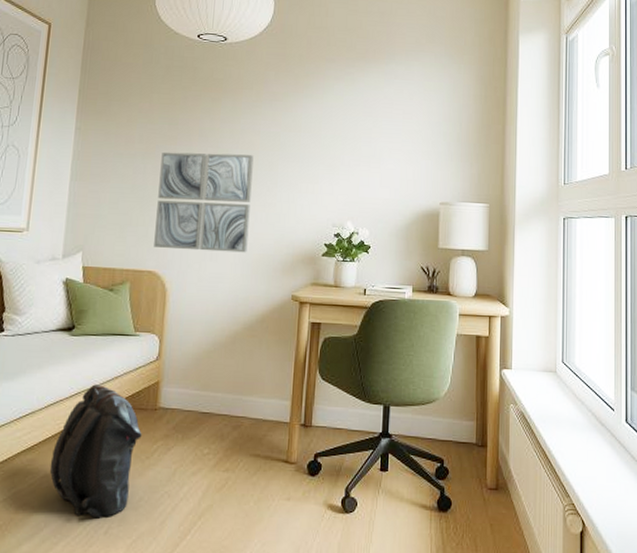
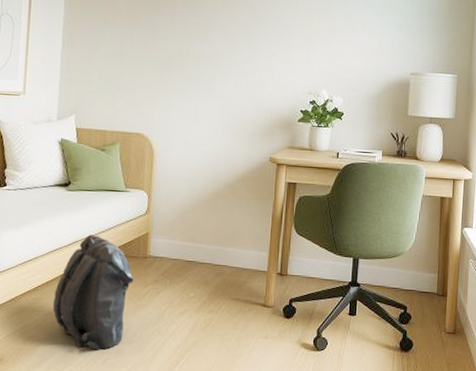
wall art: present [154,152,254,253] -> none [141,21,234,118]

